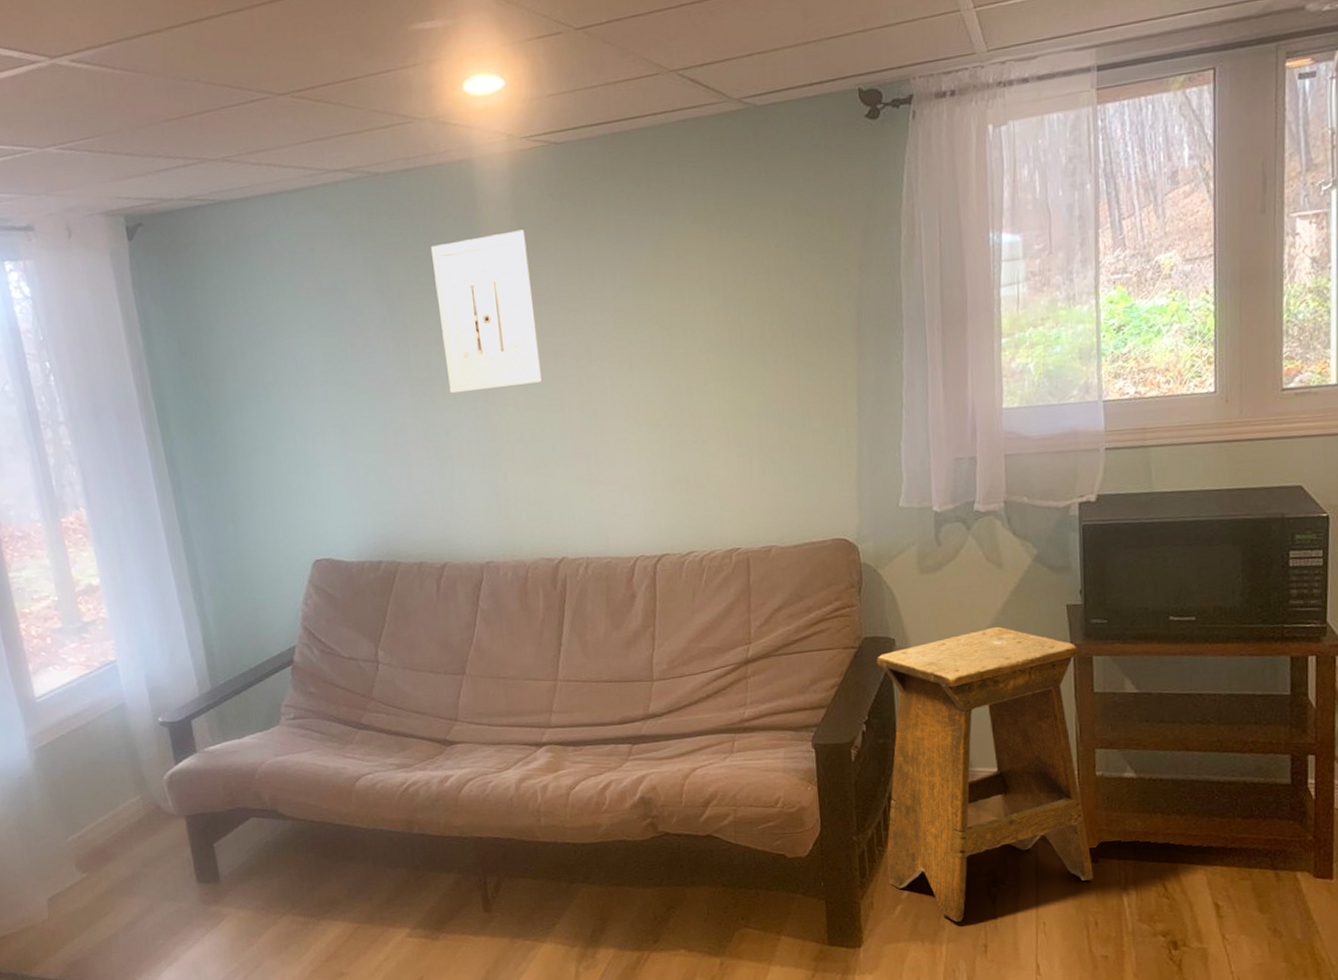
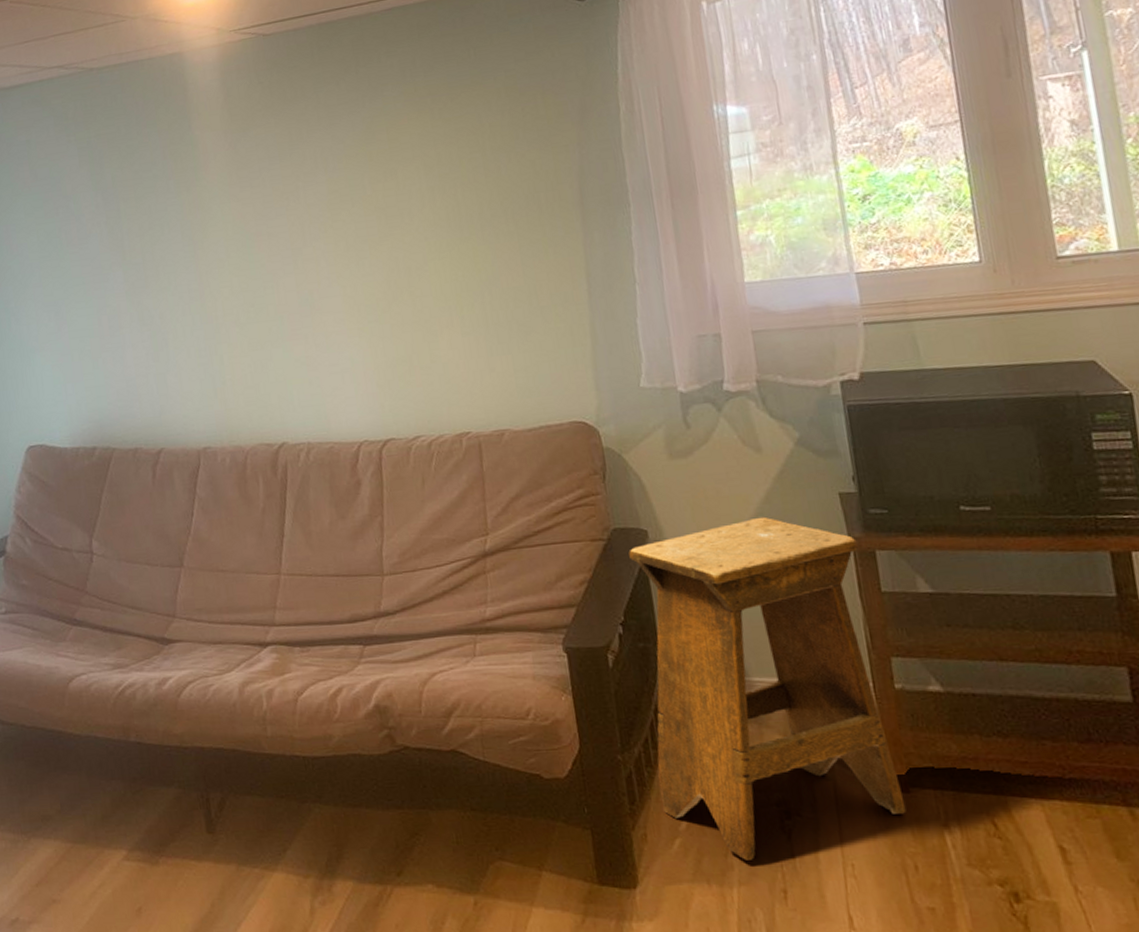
wall art: present [431,229,543,394] -> none [144,117,257,277]

